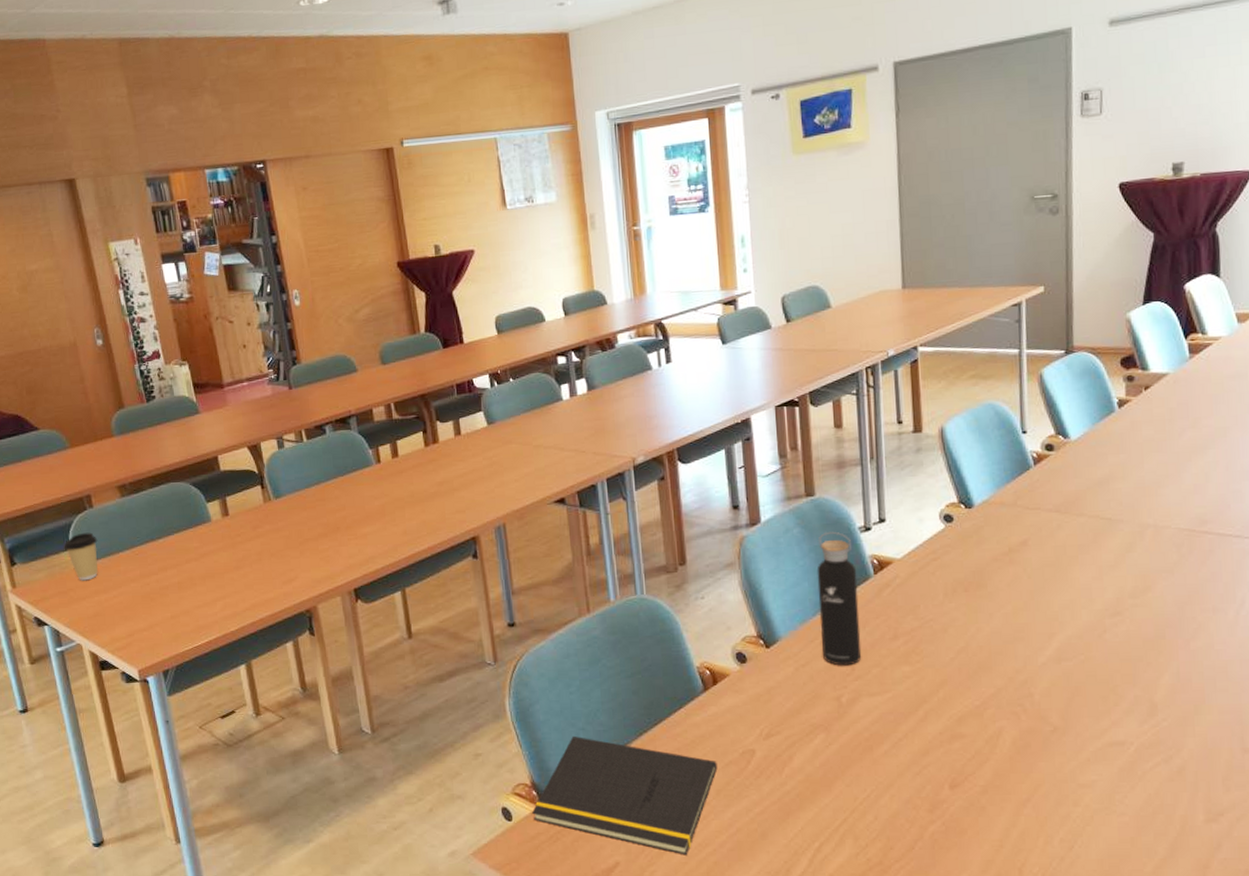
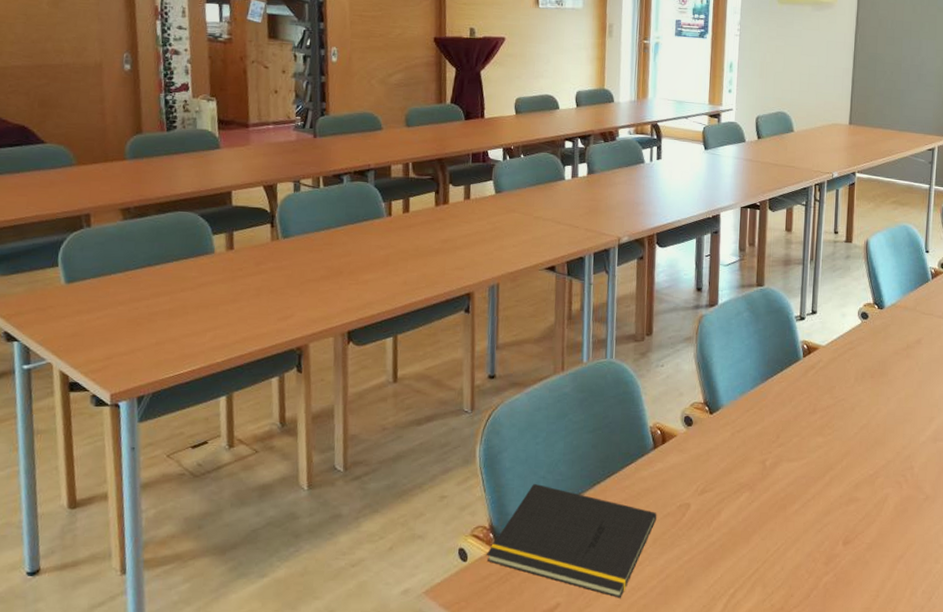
coffee cup: present [64,532,98,581] -> none [51,251,90,299]
water bottle: present [816,531,862,666] -> none [755,317,790,434]

